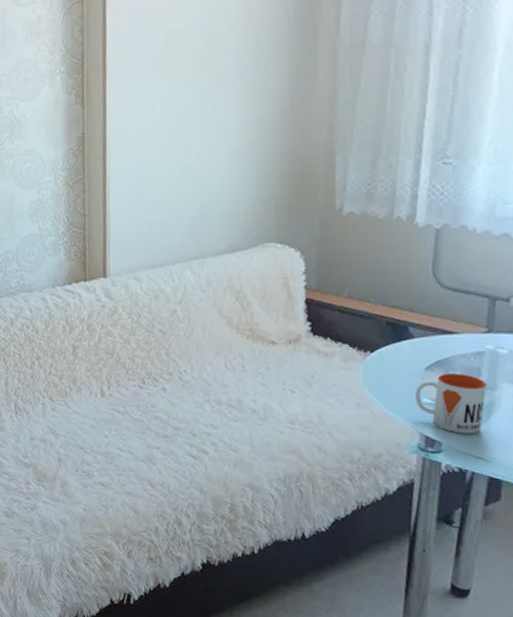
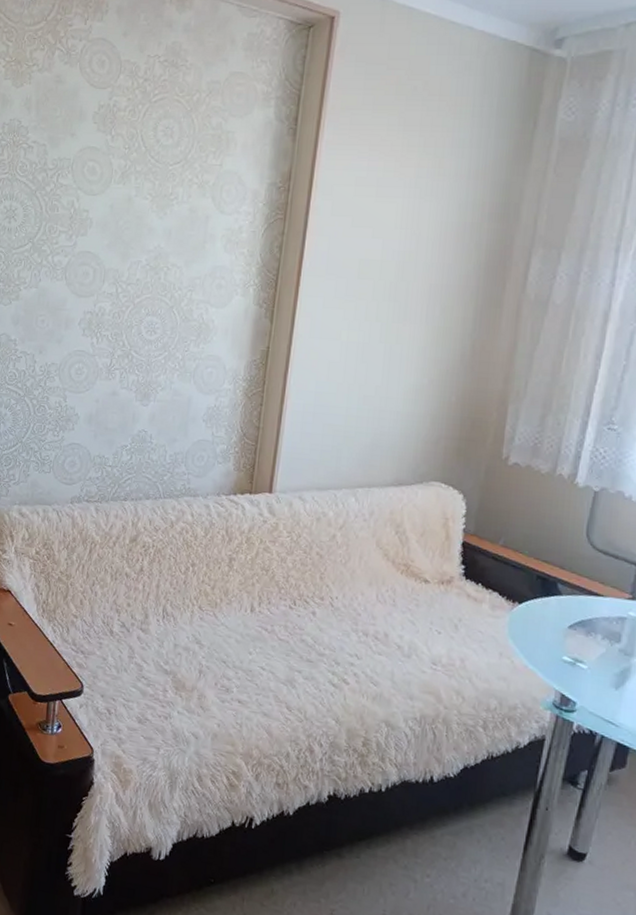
mug: present [415,372,488,434] -> none [556,633,626,698]

